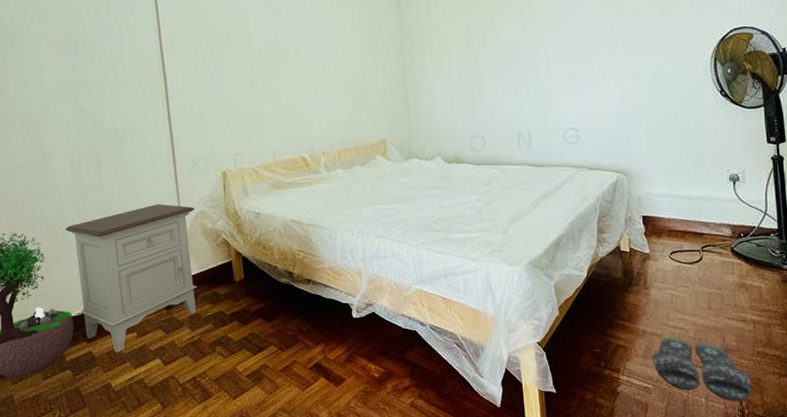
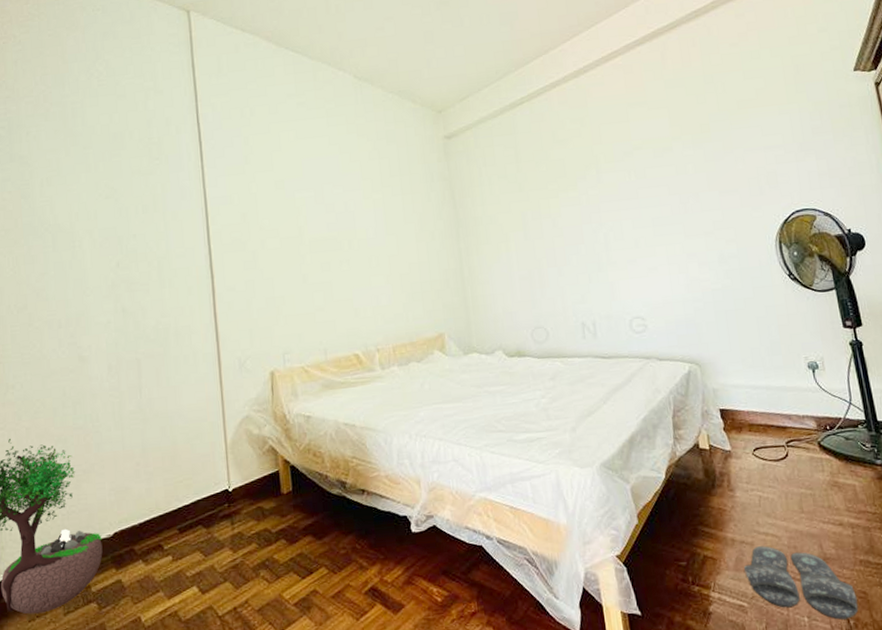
nightstand: present [65,204,197,353] -> none [99,409,241,581]

